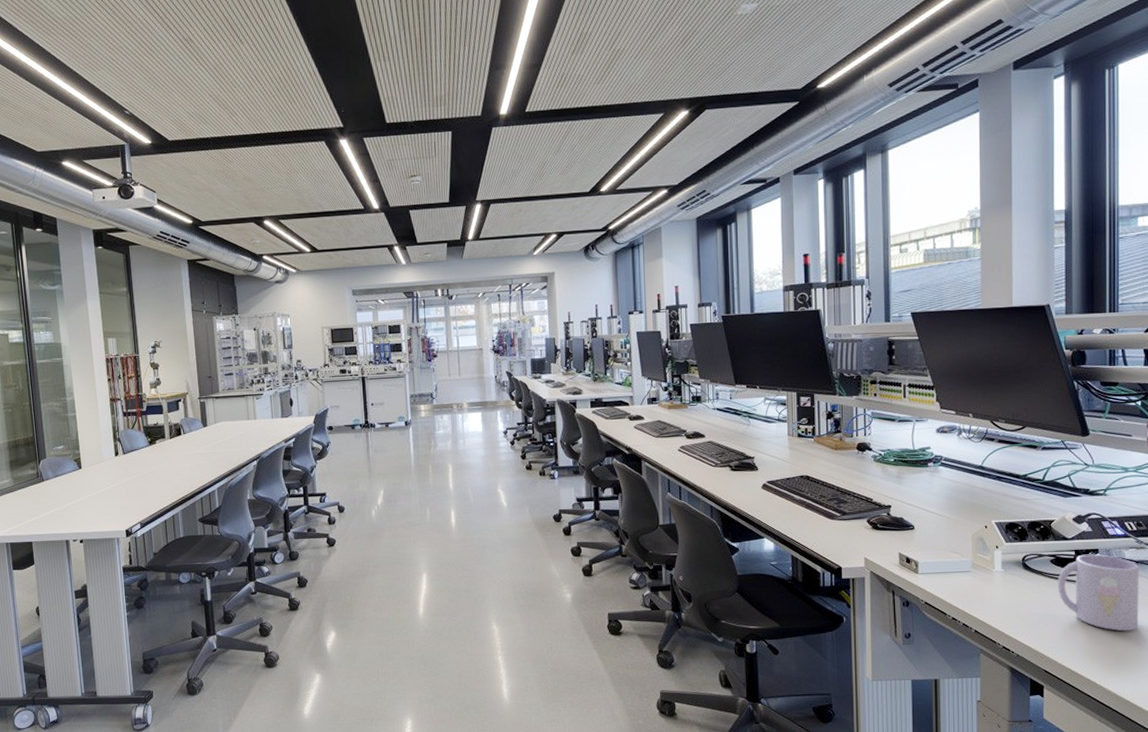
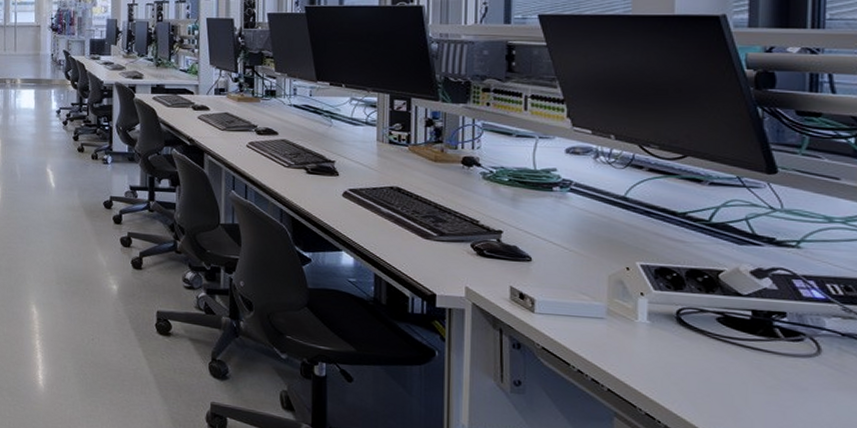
mug: present [1058,554,1140,632] -> none [726,316,847,419]

